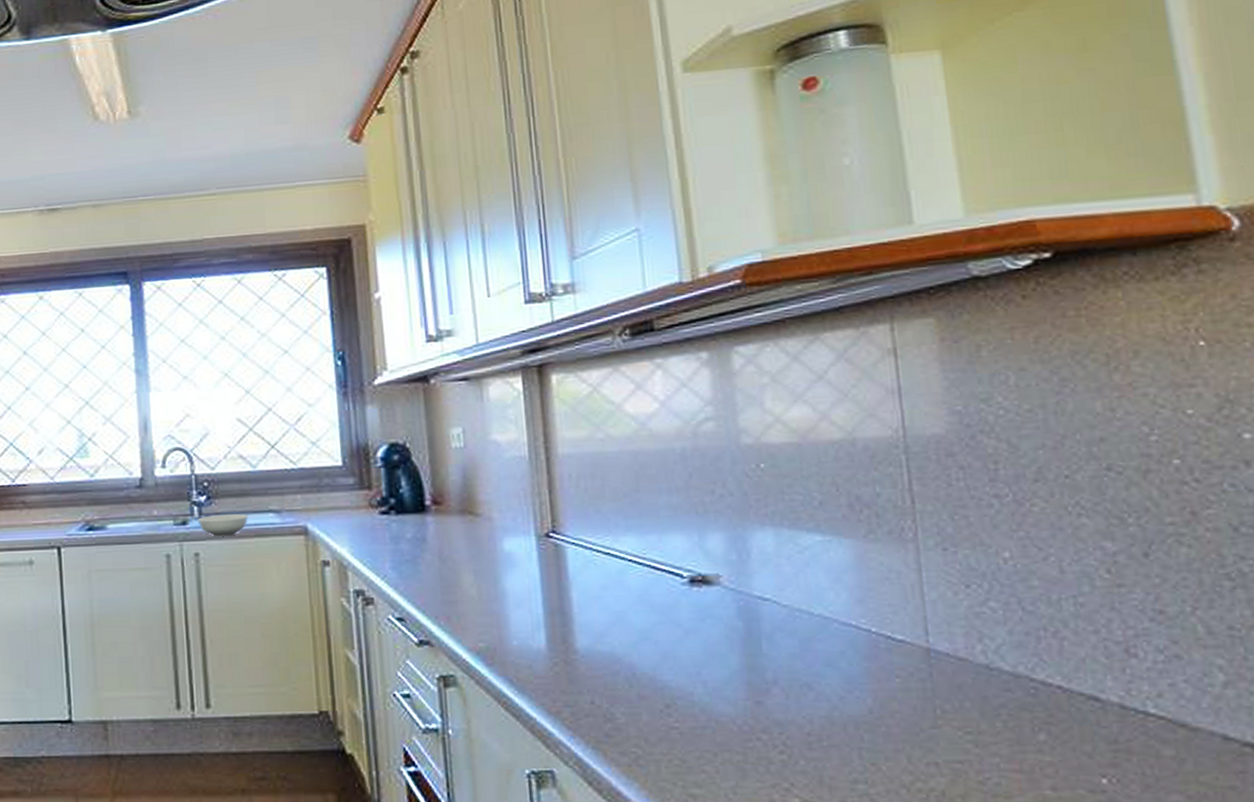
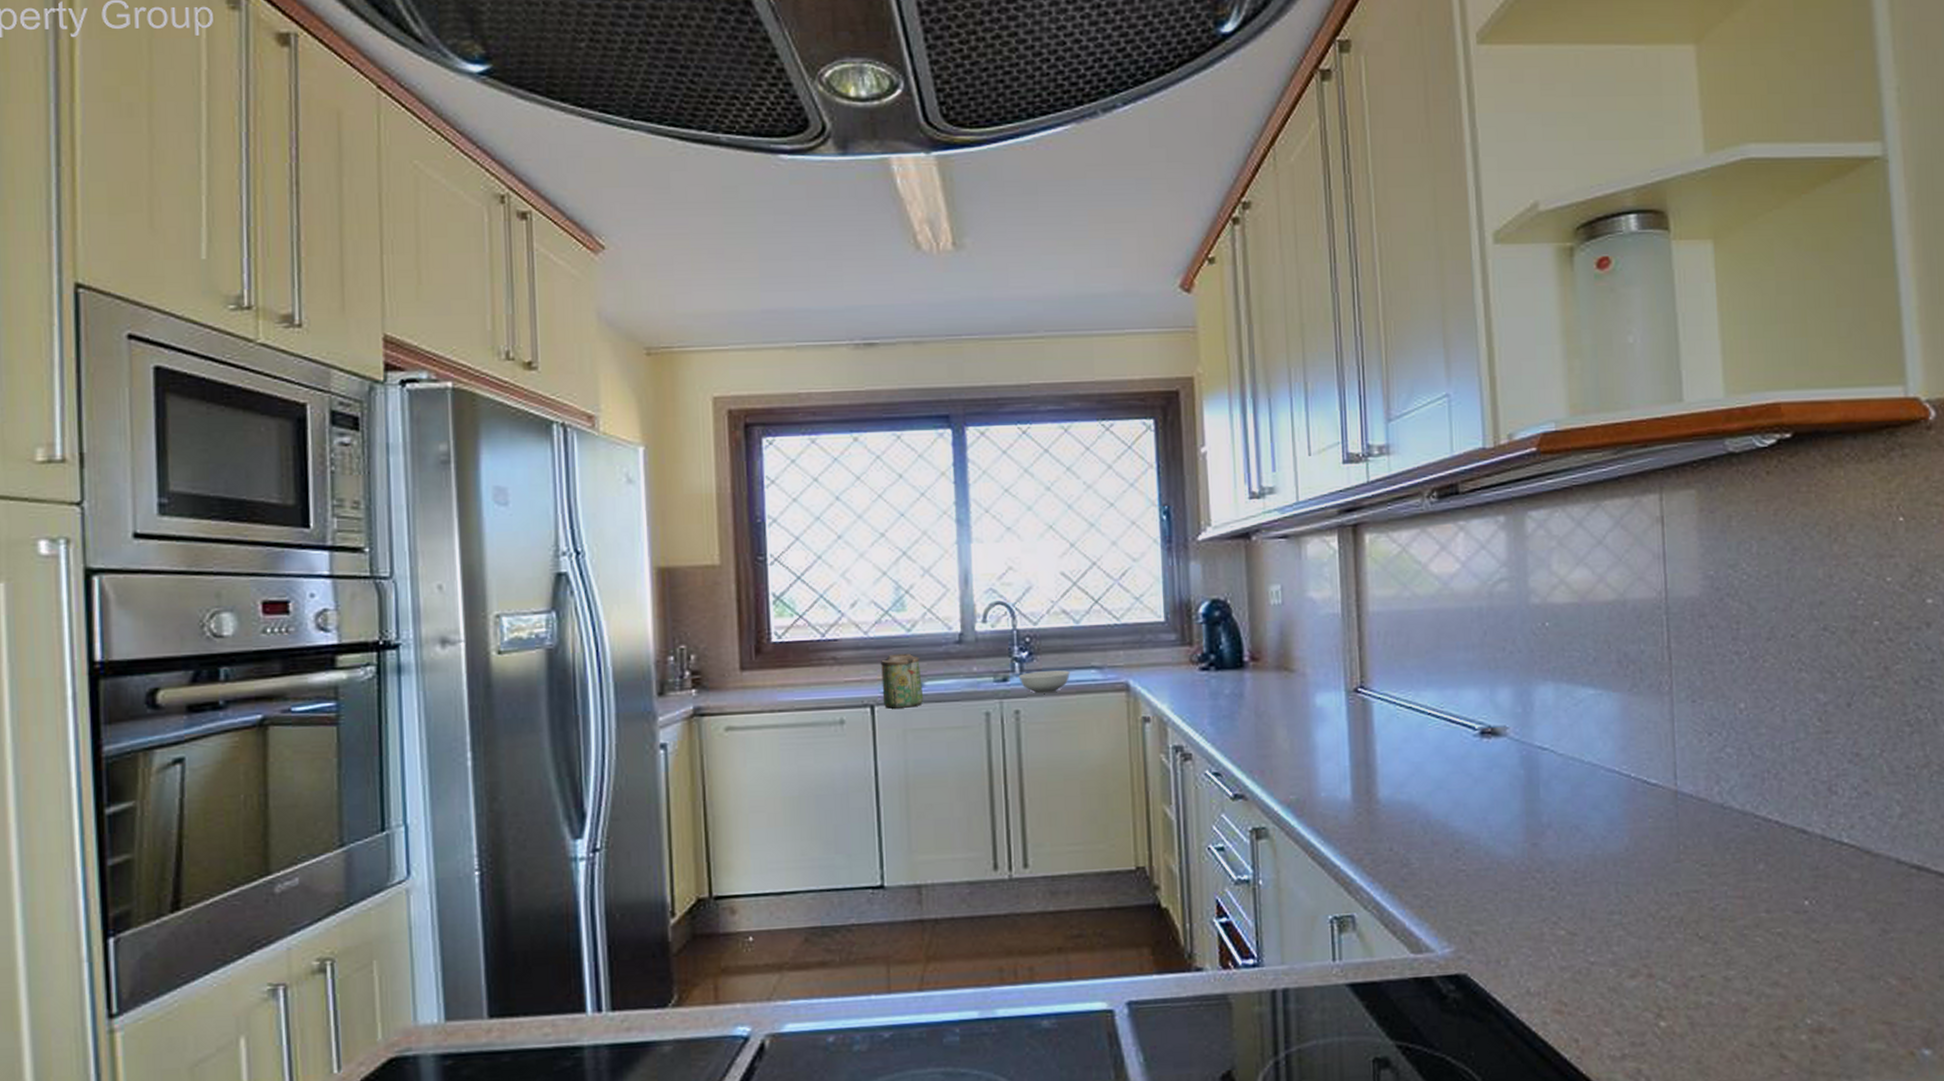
canister: none [65,497,107,550] -> present [880,653,924,709]

